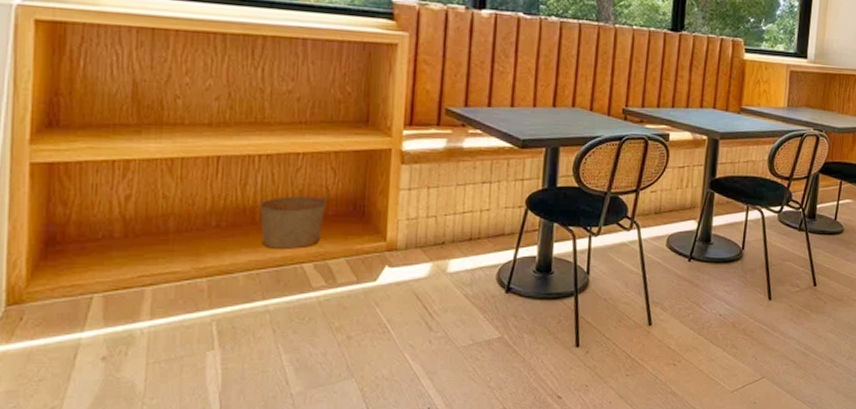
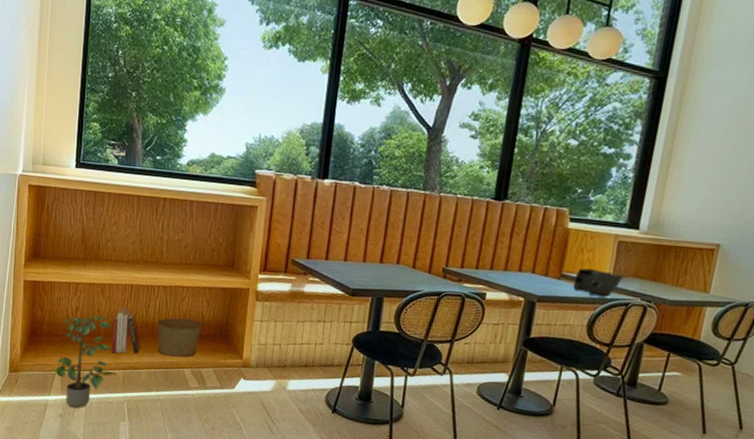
potted plant: none [92,203,197,344] -> present [55,314,116,408]
books: none [187,188,237,256] -> present [111,307,142,354]
napkin holder: none [752,100,796,130] -> present [573,268,623,298]

